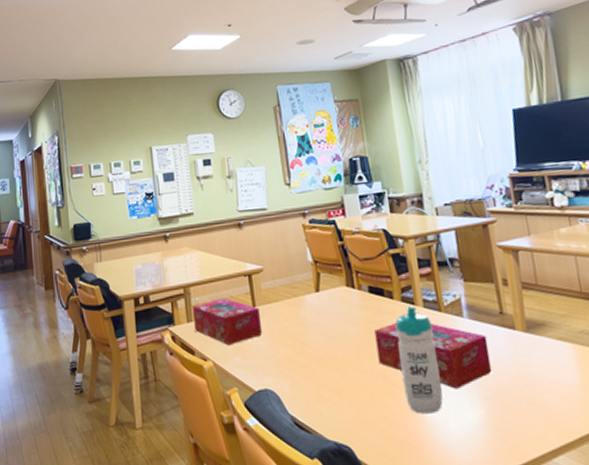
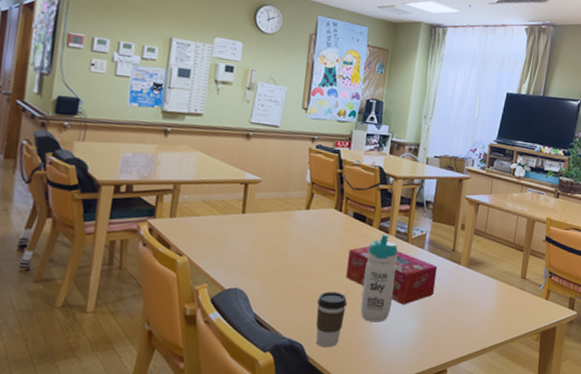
tissue box: present [193,297,262,346] -> none [176,200,248,245]
coffee cup: none [353,381,392,450] -> present [315,291,348,348]

